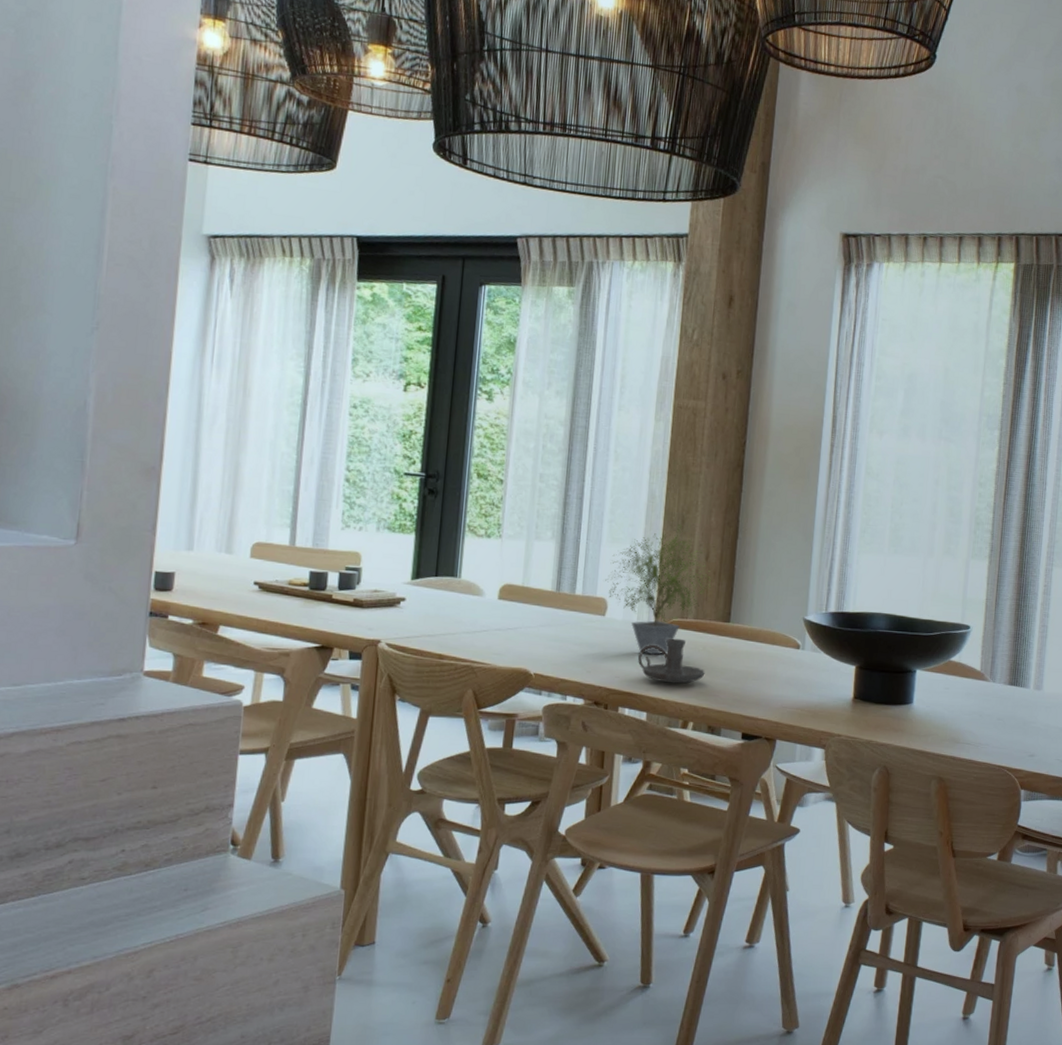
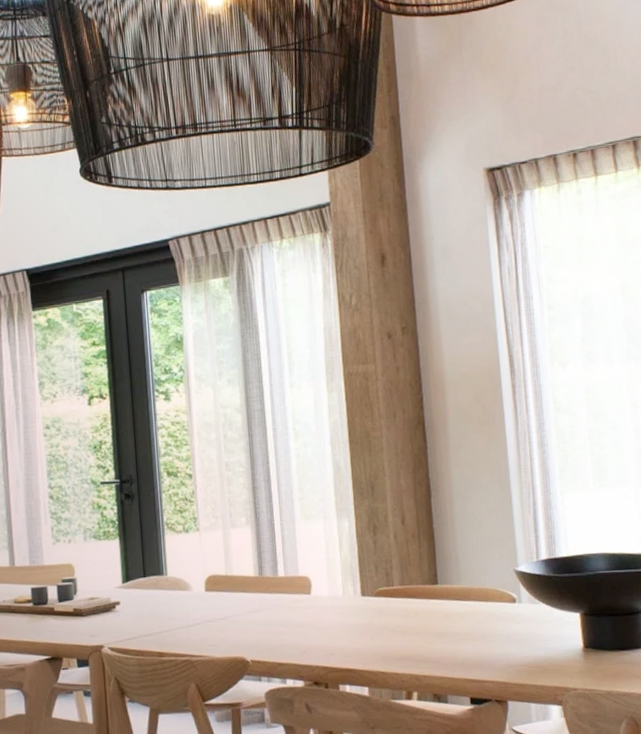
potted plant: present [605,524,712,655] -> none [305,492,413,628]
candle holder: present [638,638,705,684] -> none [350,607,421,655]

